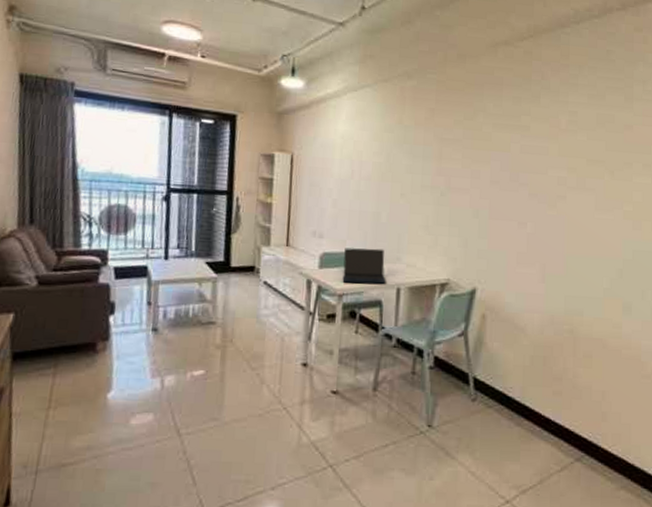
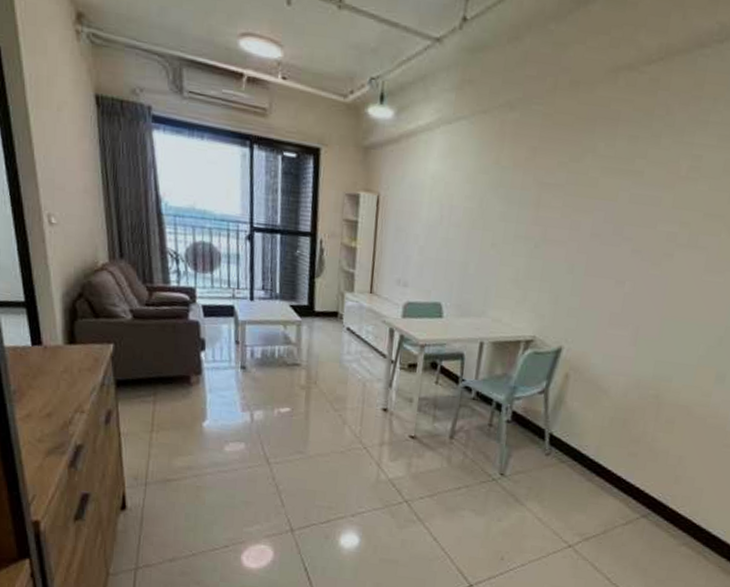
laptop: present [342,248,386,285] -> none [425,298,470,337]

